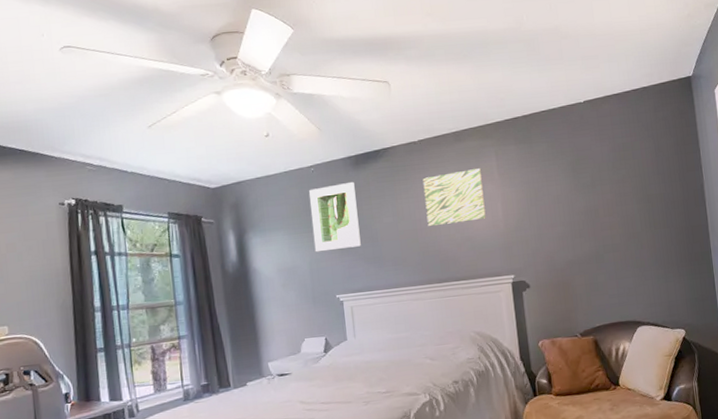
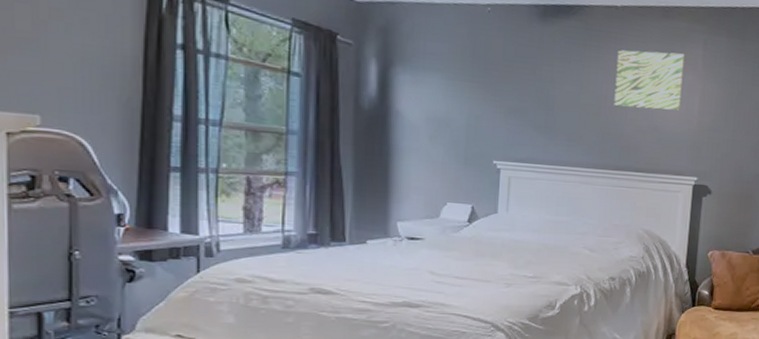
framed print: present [309,181,361,253] -> none [476,32,537,111]

